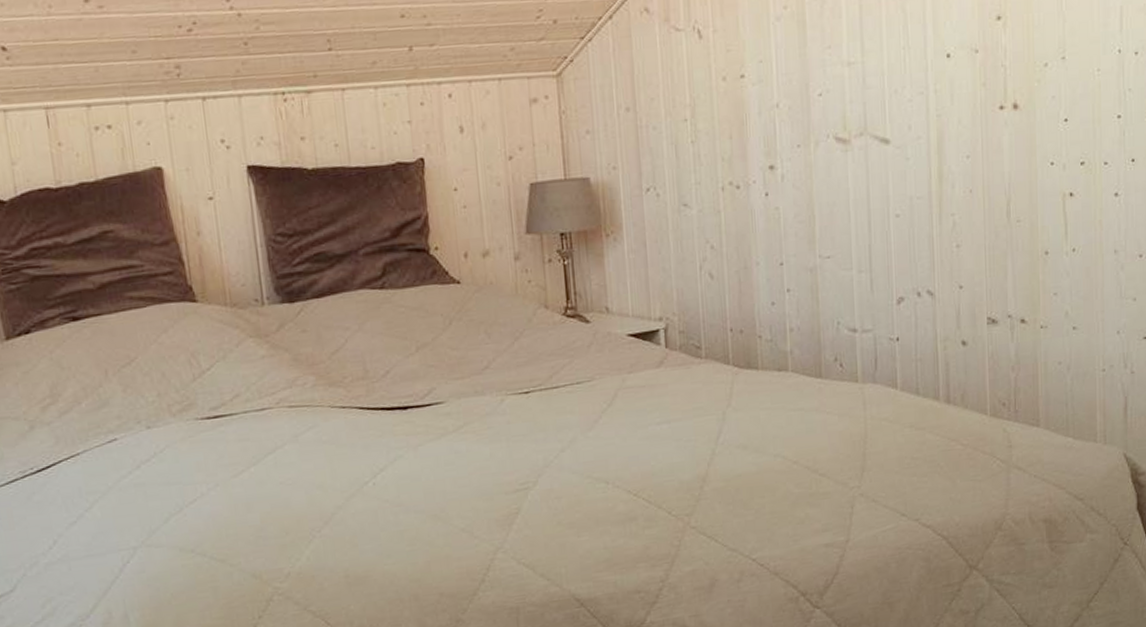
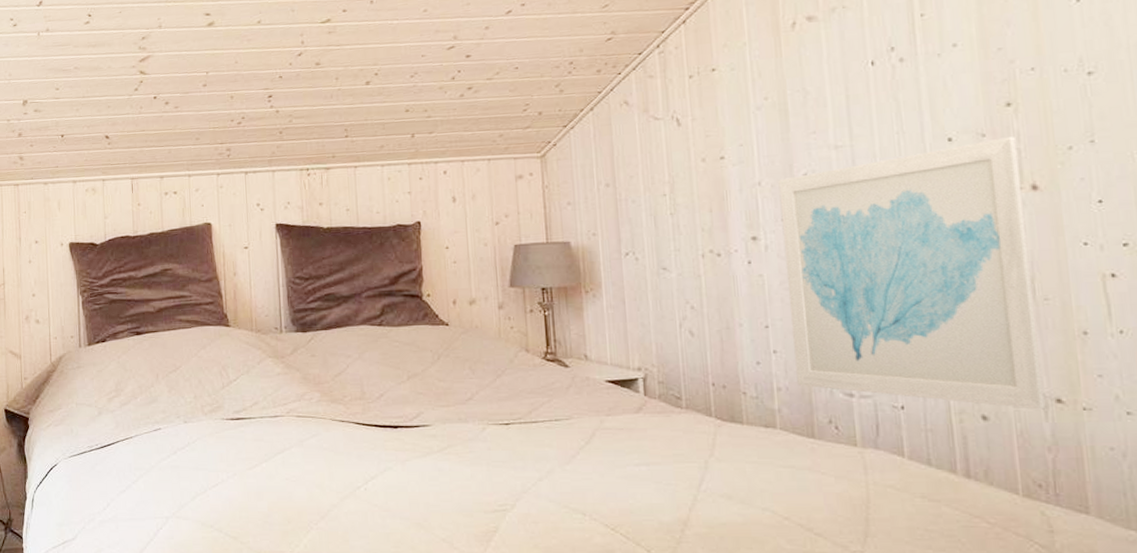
wall art: none [795,53,1013,331] -> present [778,137,1046,410]

